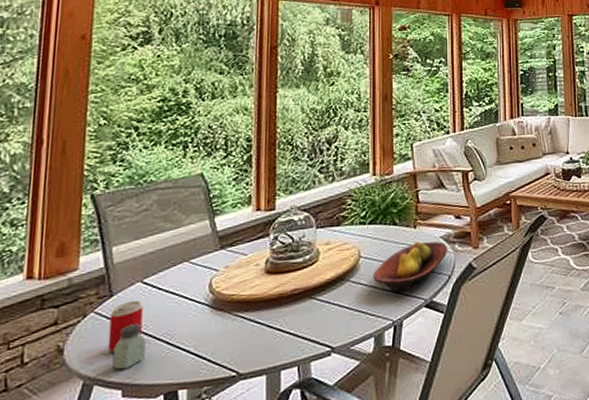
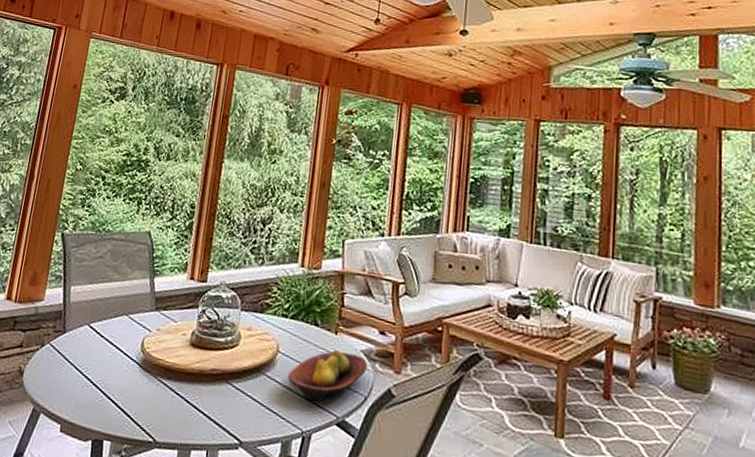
beverage can: present [108,300,143,353] -> none [55,341,87,387]
saltshaker: present [112,323,146,370] -> none [57,363,85,406]

